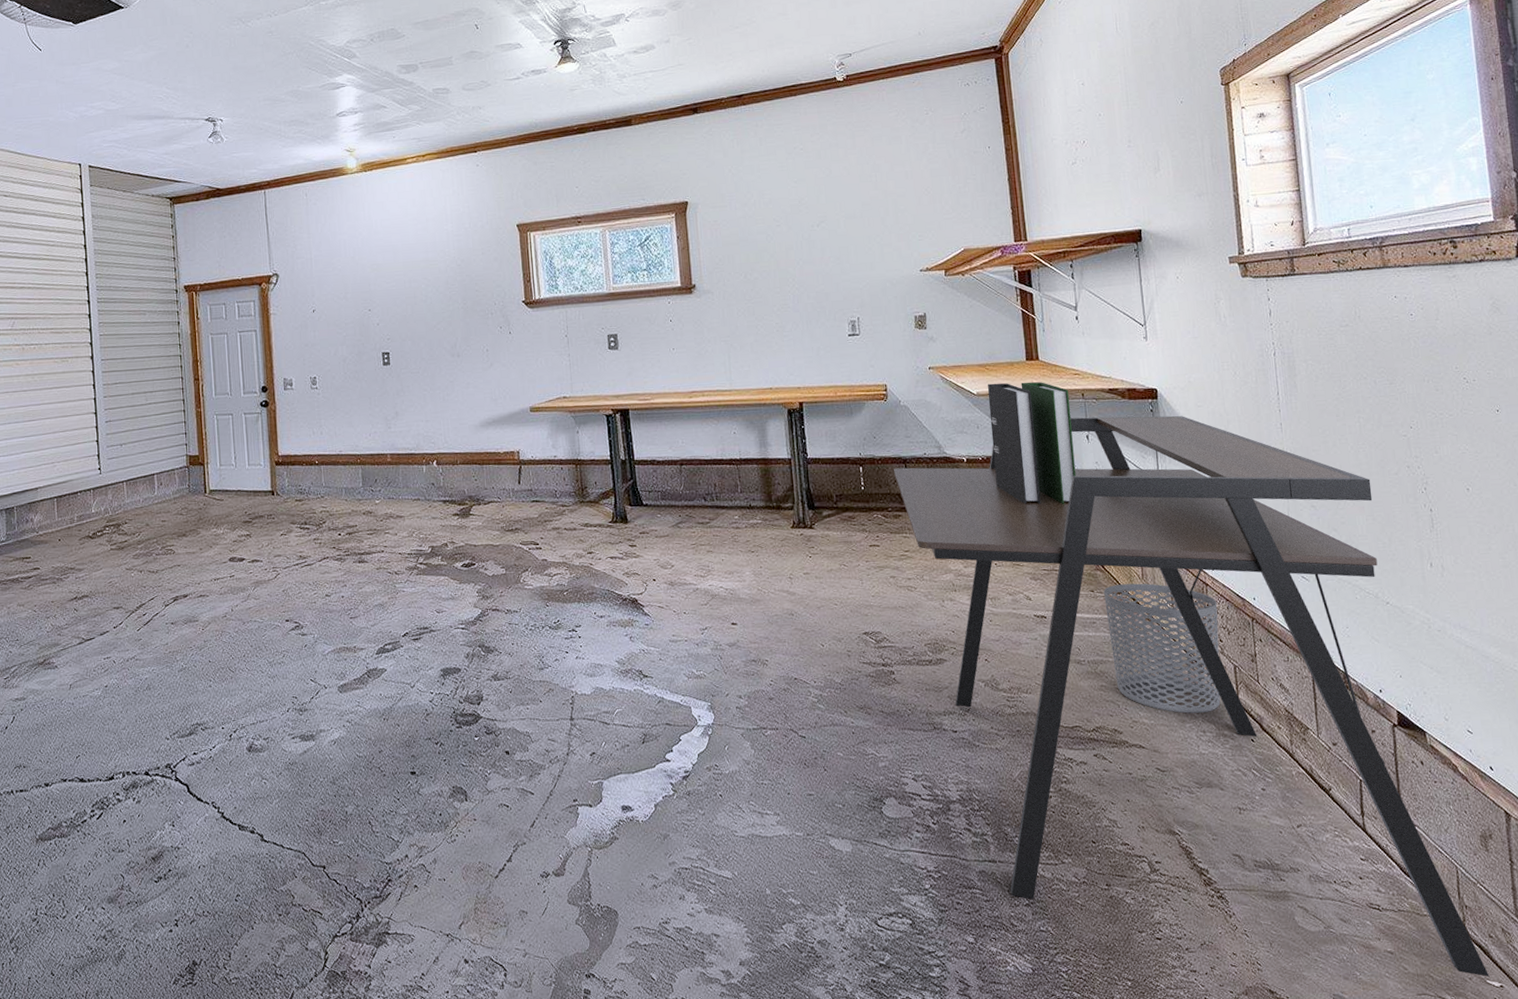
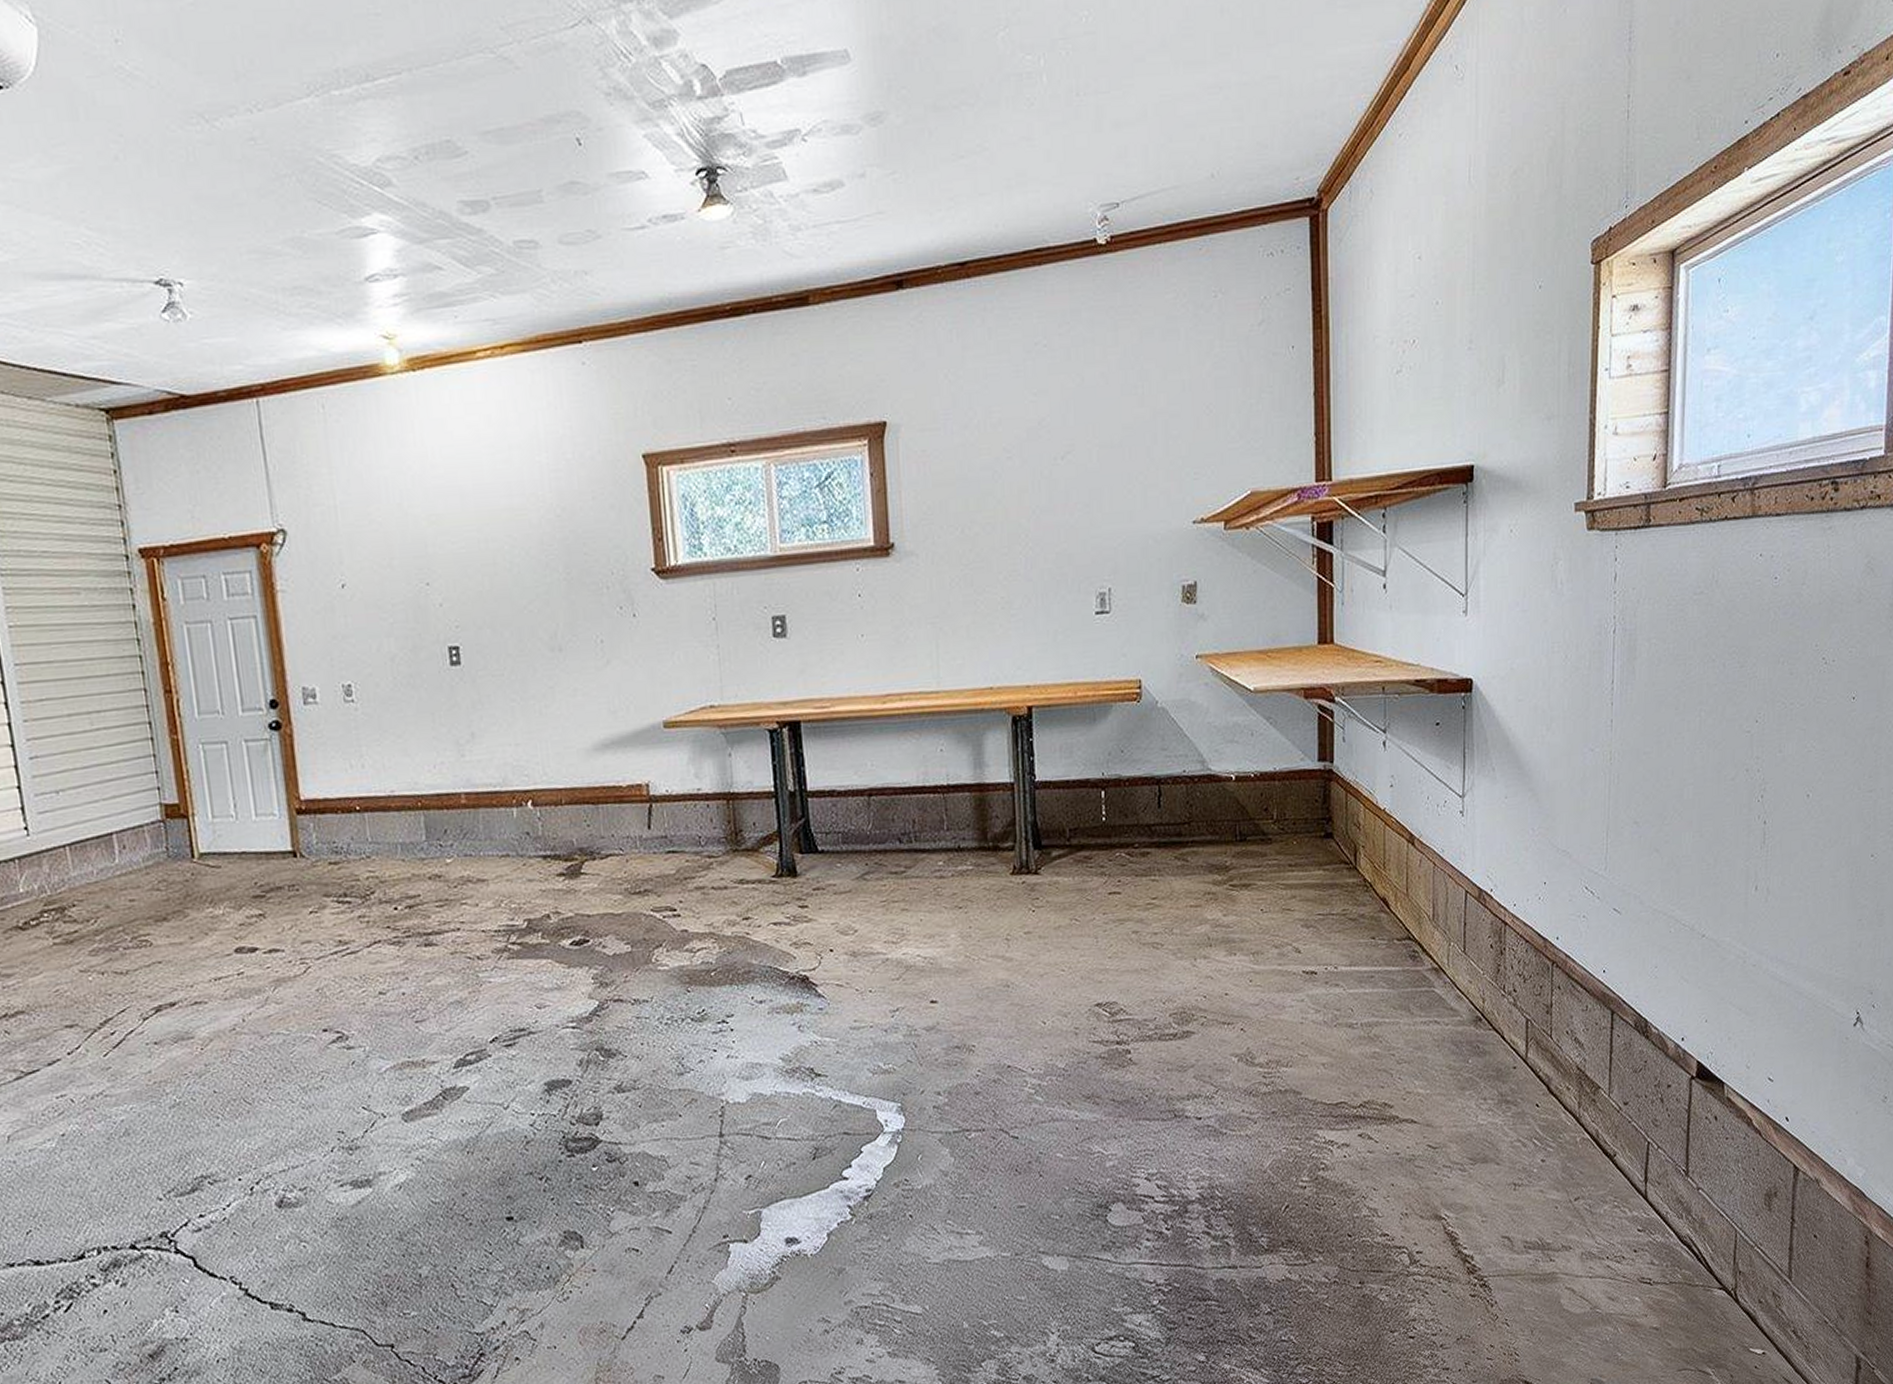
desk: present [894,415,1490,977] -> none [1144,713,1753,1345]
binder: present [988,382,1076,505] -> none [1267,672,1367,833]
waste bin: present [1104,583,1221,714] -> none [1387,925,1515,1079]

